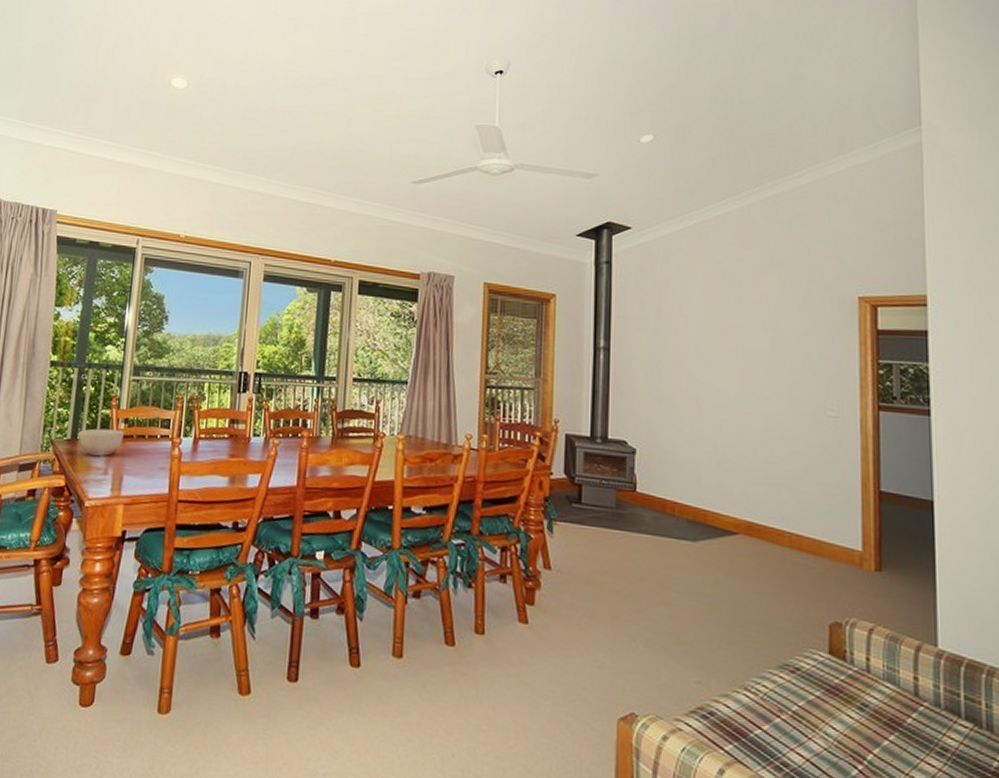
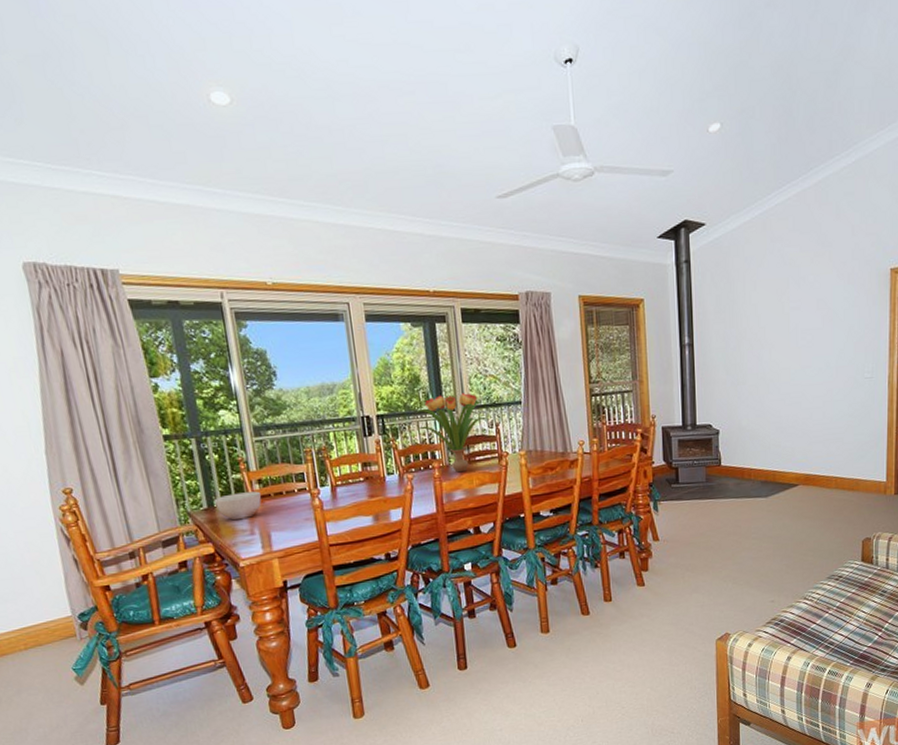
flower arrangement: none [292,362,368,447] -> present [417,393,487,473]

